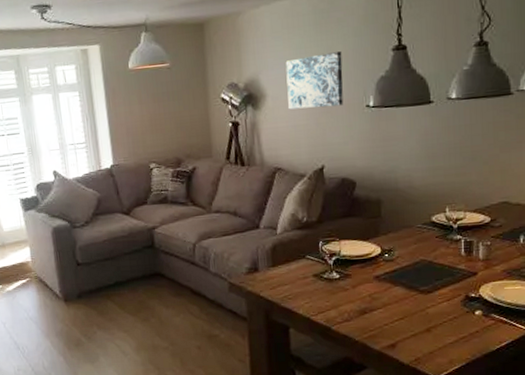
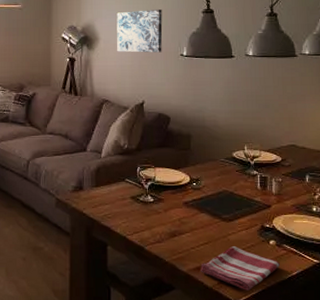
dish towel: none [395,320,488,365] -> present [200,246,281,291]

